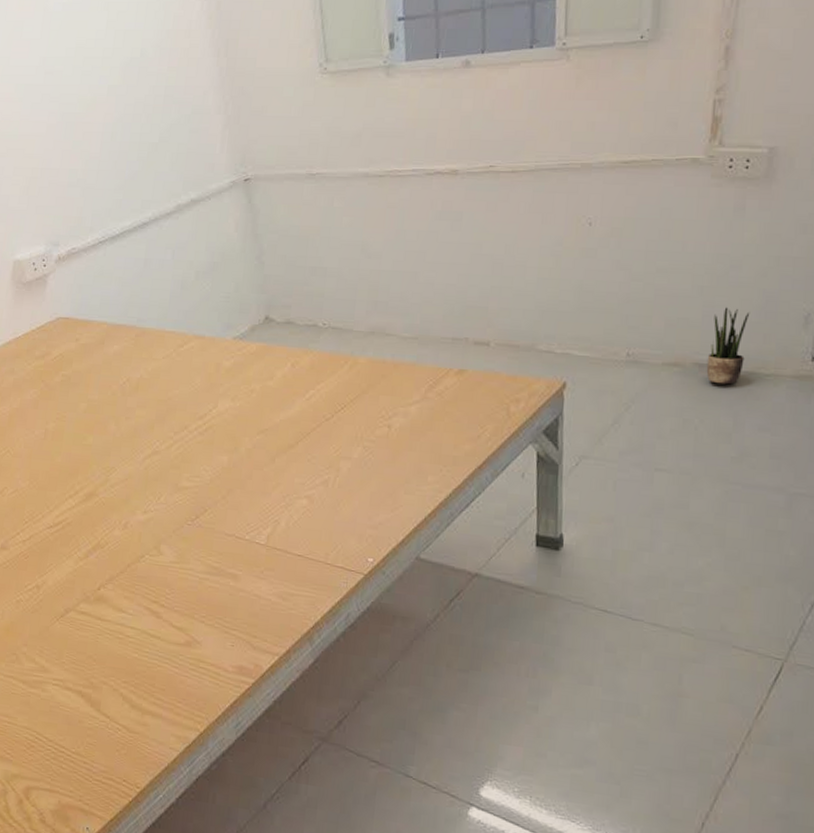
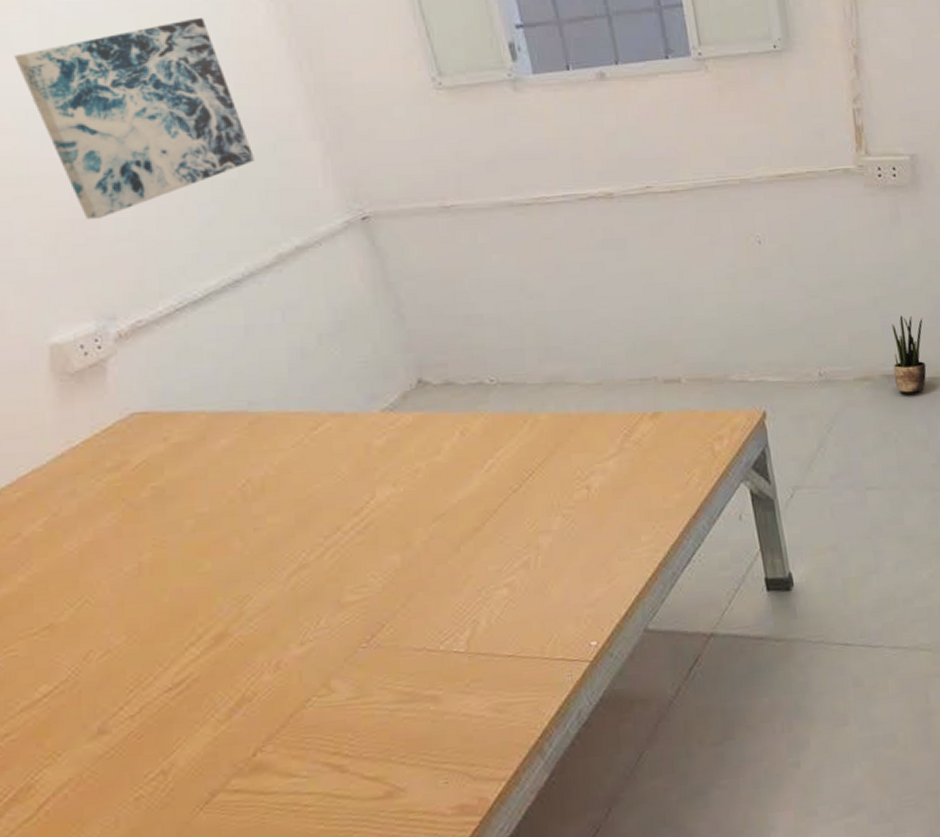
wall art: none [23,13,173,169] -> present [14,17,256,220]

